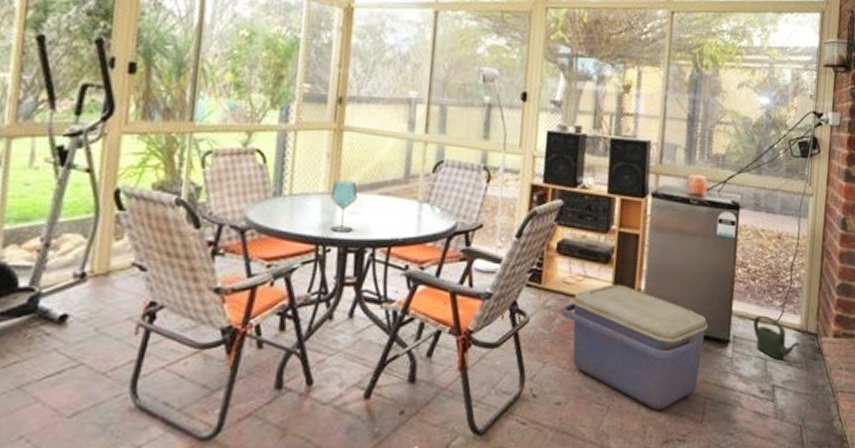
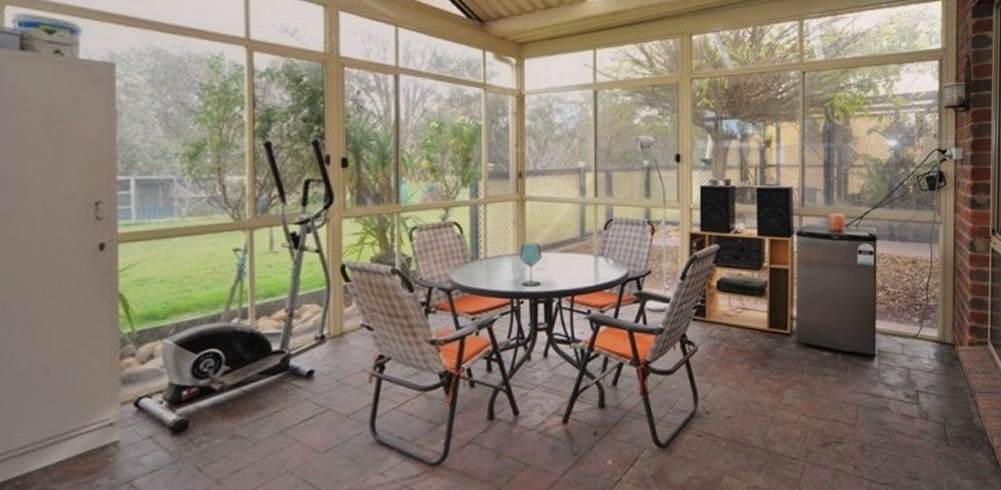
cooler: present [561,284,708,410] -> none [725,313,855,418]
watering can: present [753,315,801,360] -> none [895,331,939,369]

